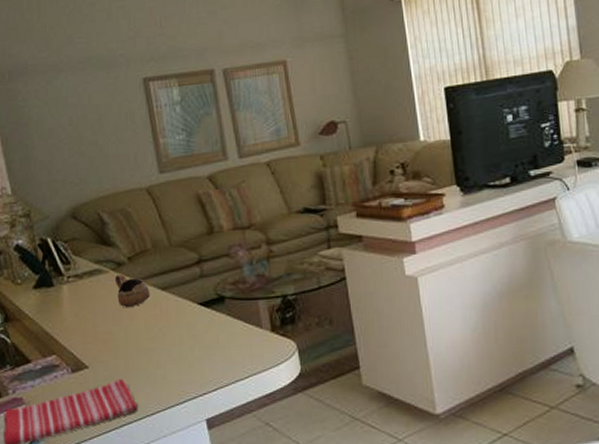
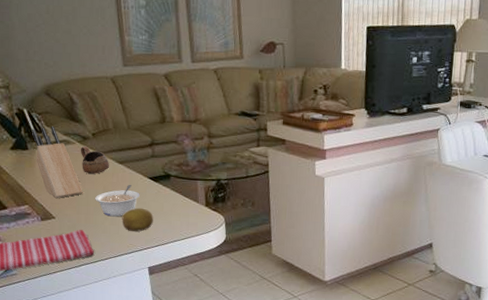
knife block: none [58,254,121,342] -> present [32,126,83,198]
legume: none [135,314,189,358] -> present [95,184,140,217]
fruit: none [169,342,208,374] -> present [122,208,153,232]

